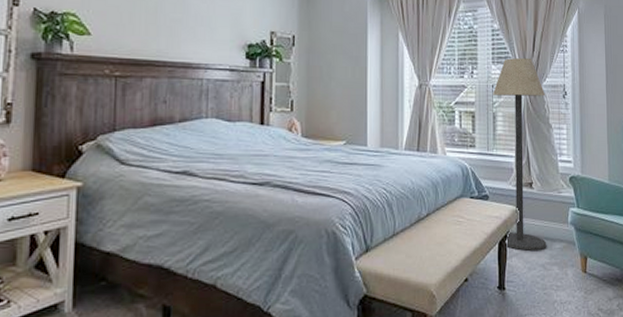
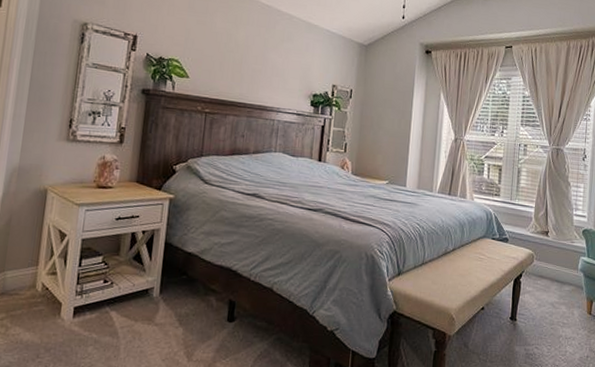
floor lamp: present [493,57,547,251] -> none [519,122,567,290]

